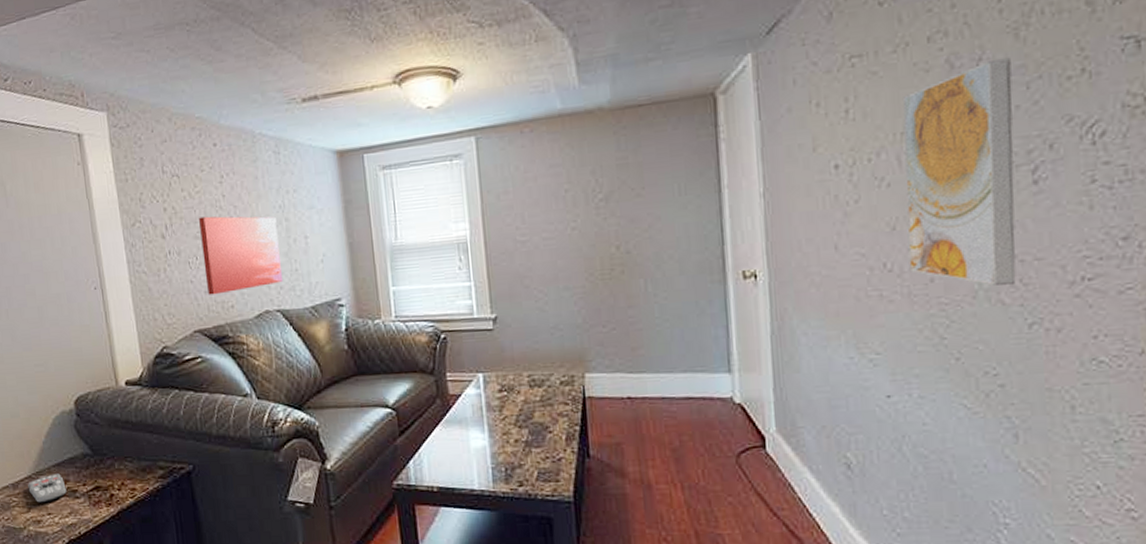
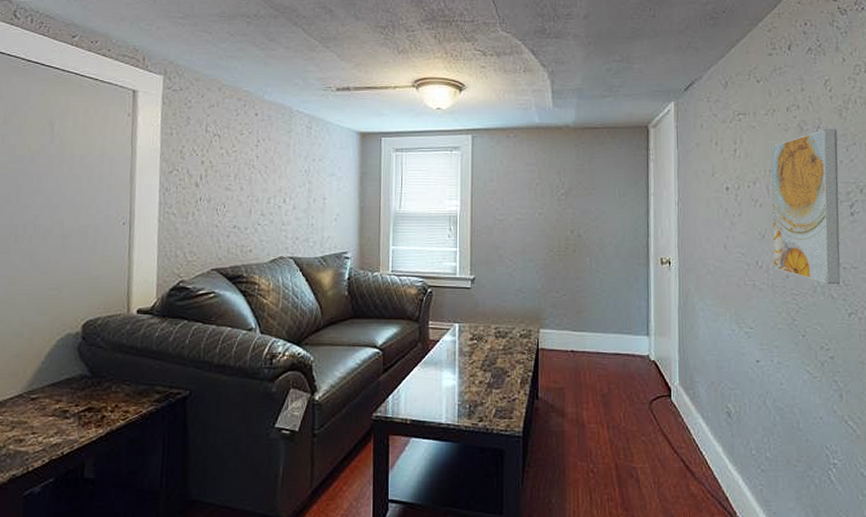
remote control: present [28,473,67,503] -> none [16,393,57,422]
wall art: present [198,216,284,295] -> none [230,172,301,239]

